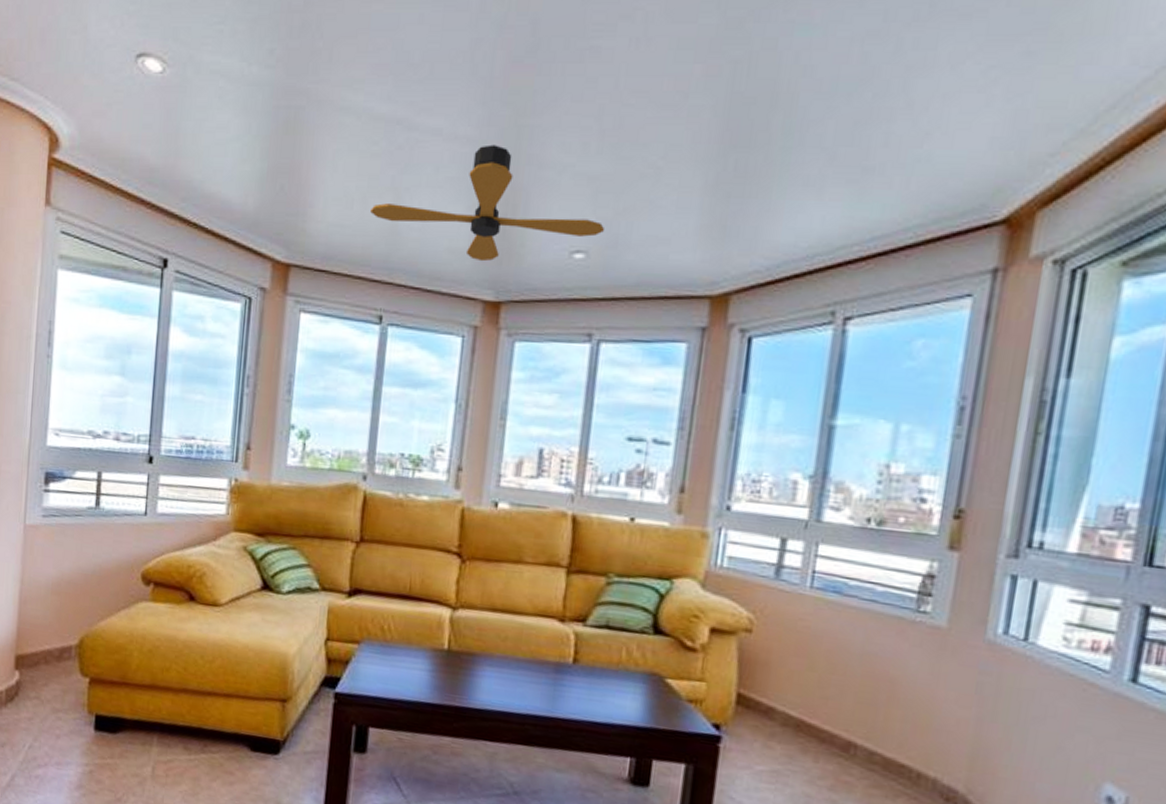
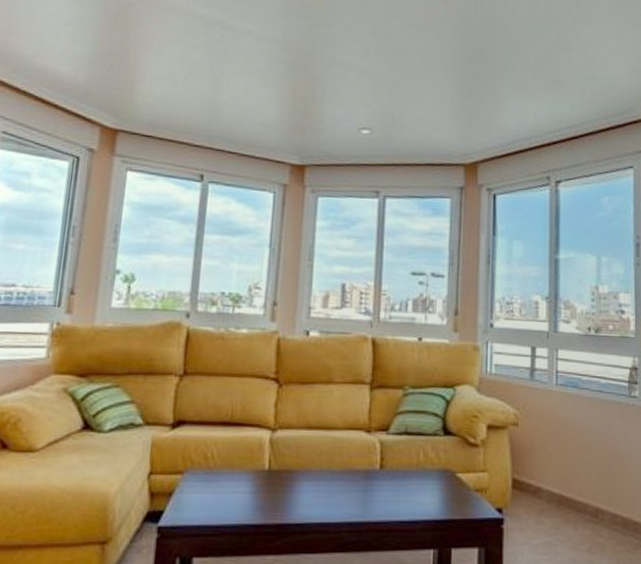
ceiling fan: present [370,144,605,262] -> none [192,45,384,134]

